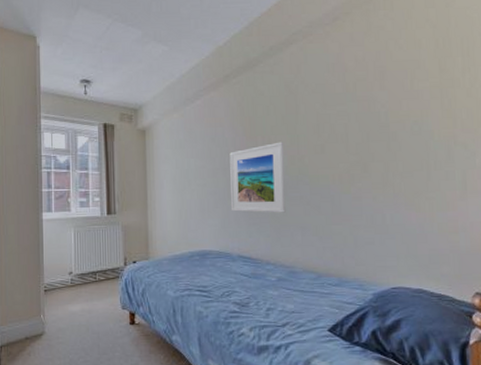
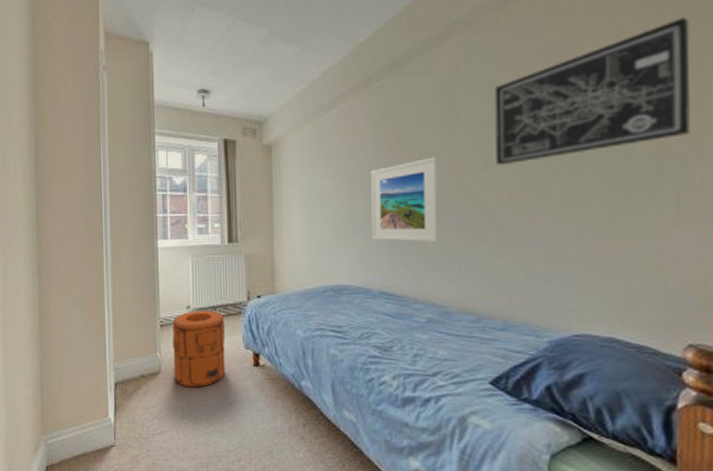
trash can: none [56,276,104,347] -> present [172,311,225,388]
wall art: none [327,37,471,150] -> present [494,16,691,166]

